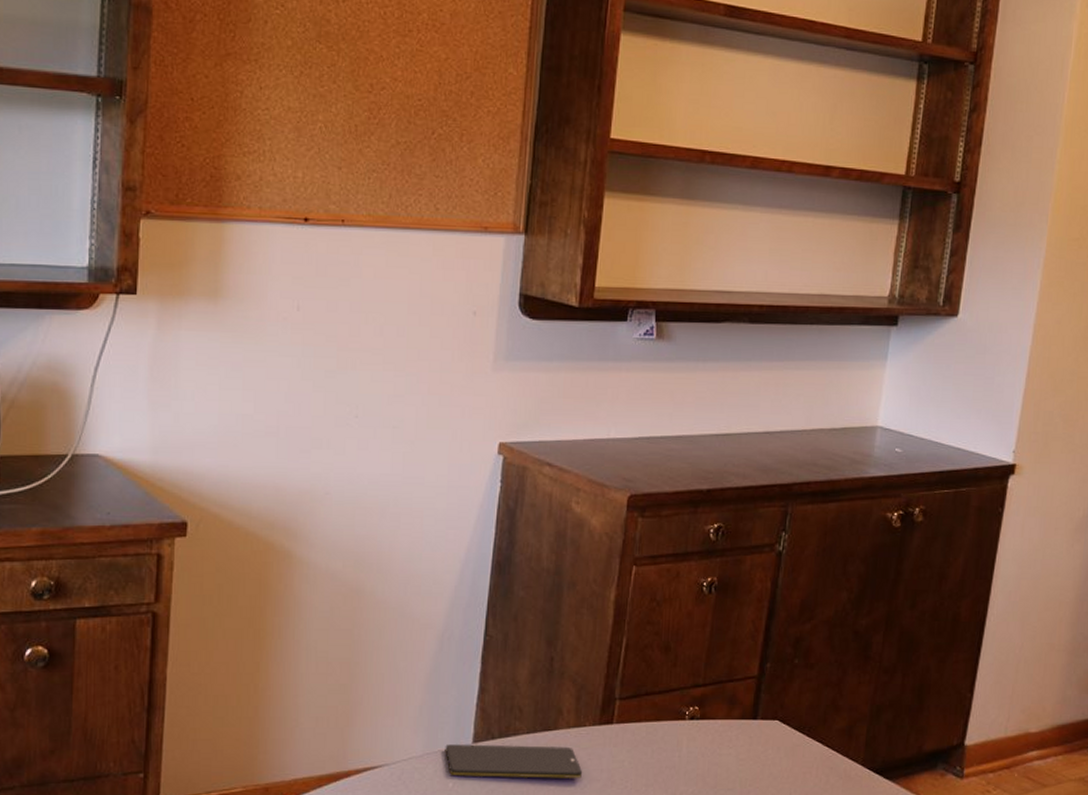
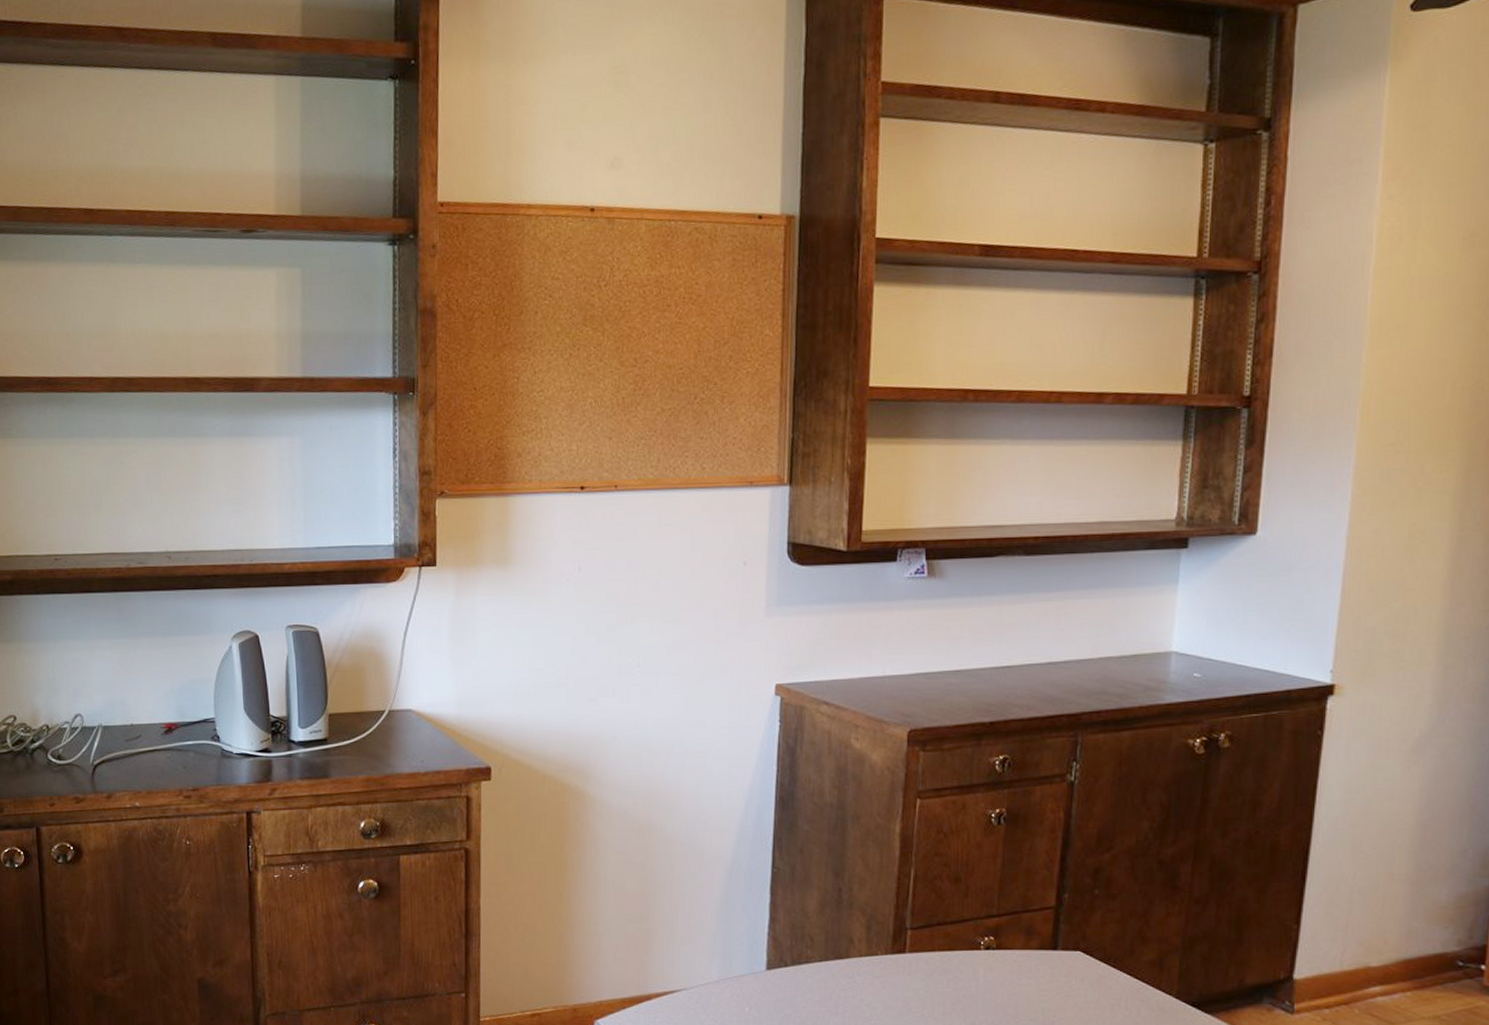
smartphone: present [445,744,582,778] -> none [739,971,877,1005]

